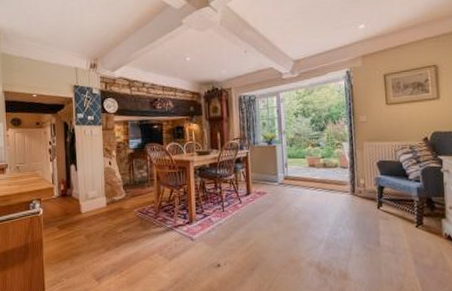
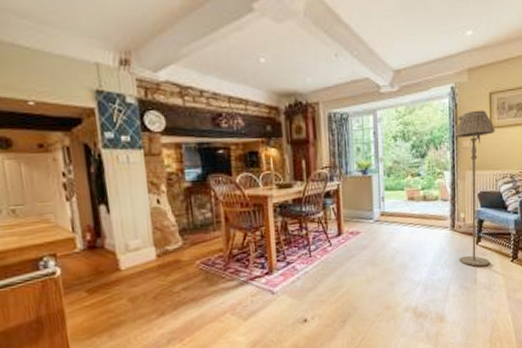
floor lamp: none [351,89,393,230] -> present [454,110,495,267]

